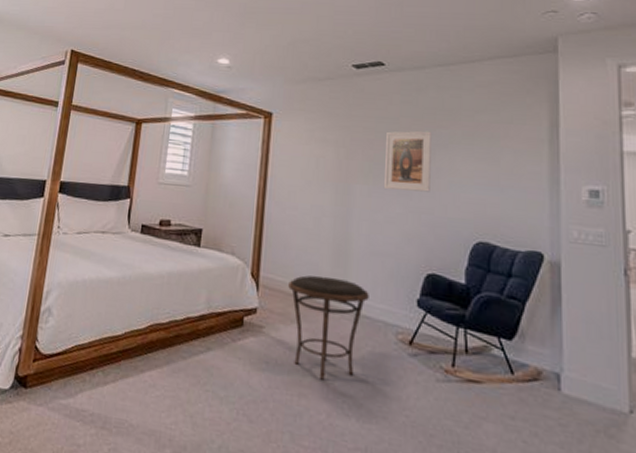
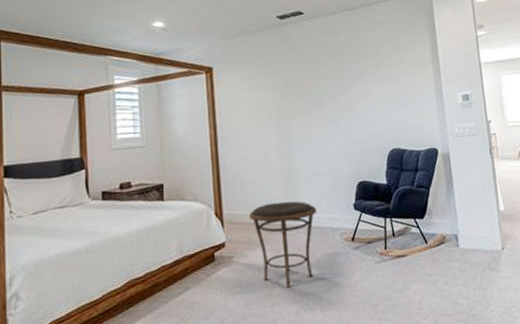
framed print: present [383,130,432,192] -> none [313,66,353,119]

